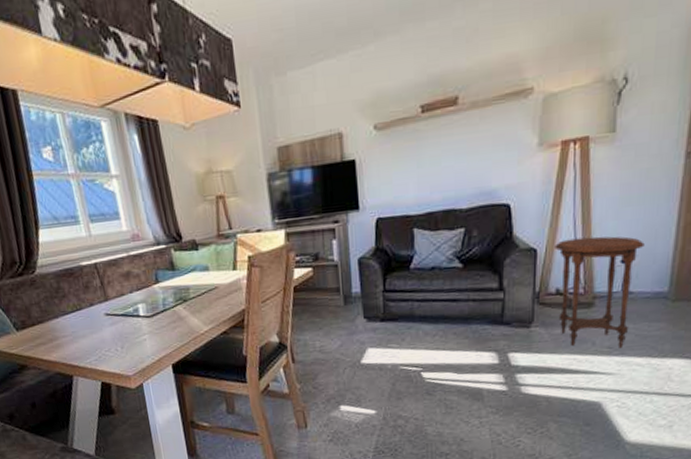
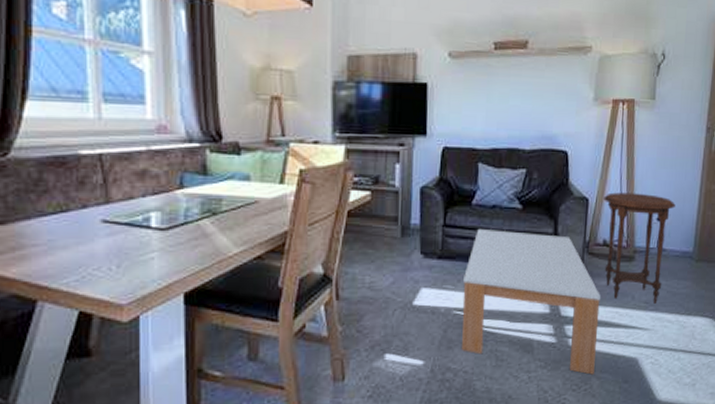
coffee table: none [407,289,555,419] -> present [462,228,600,375]

